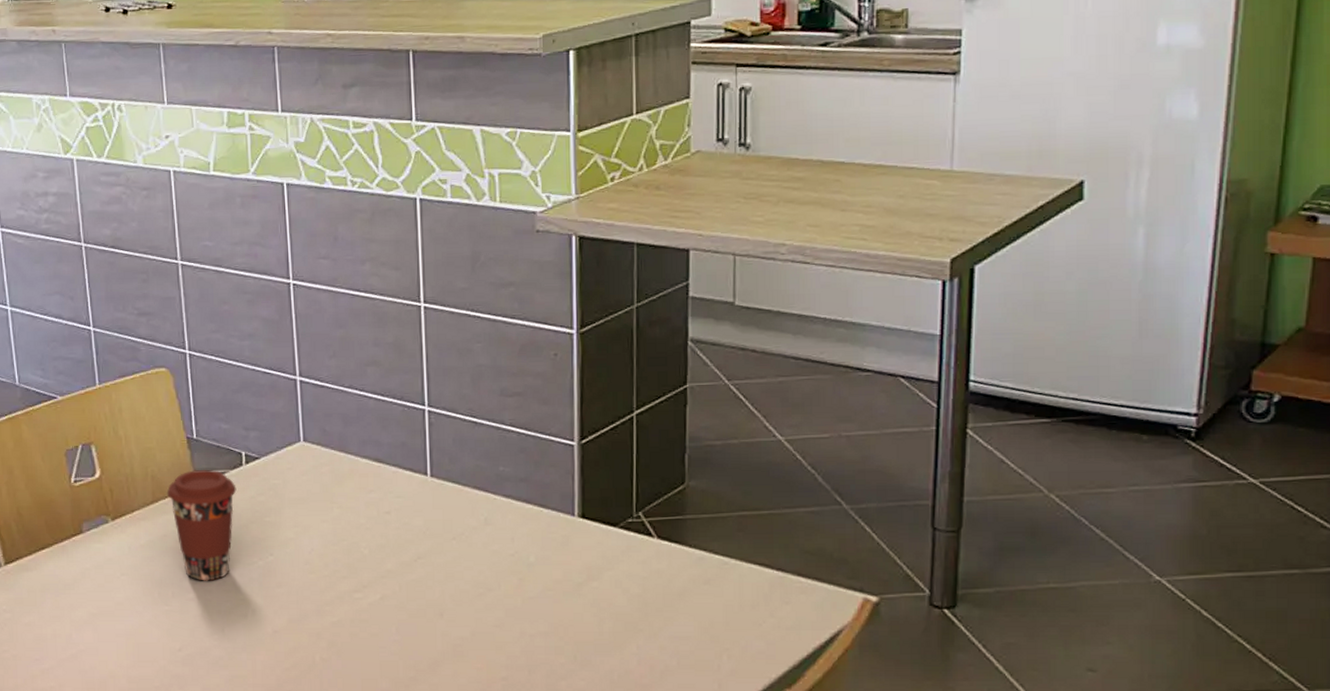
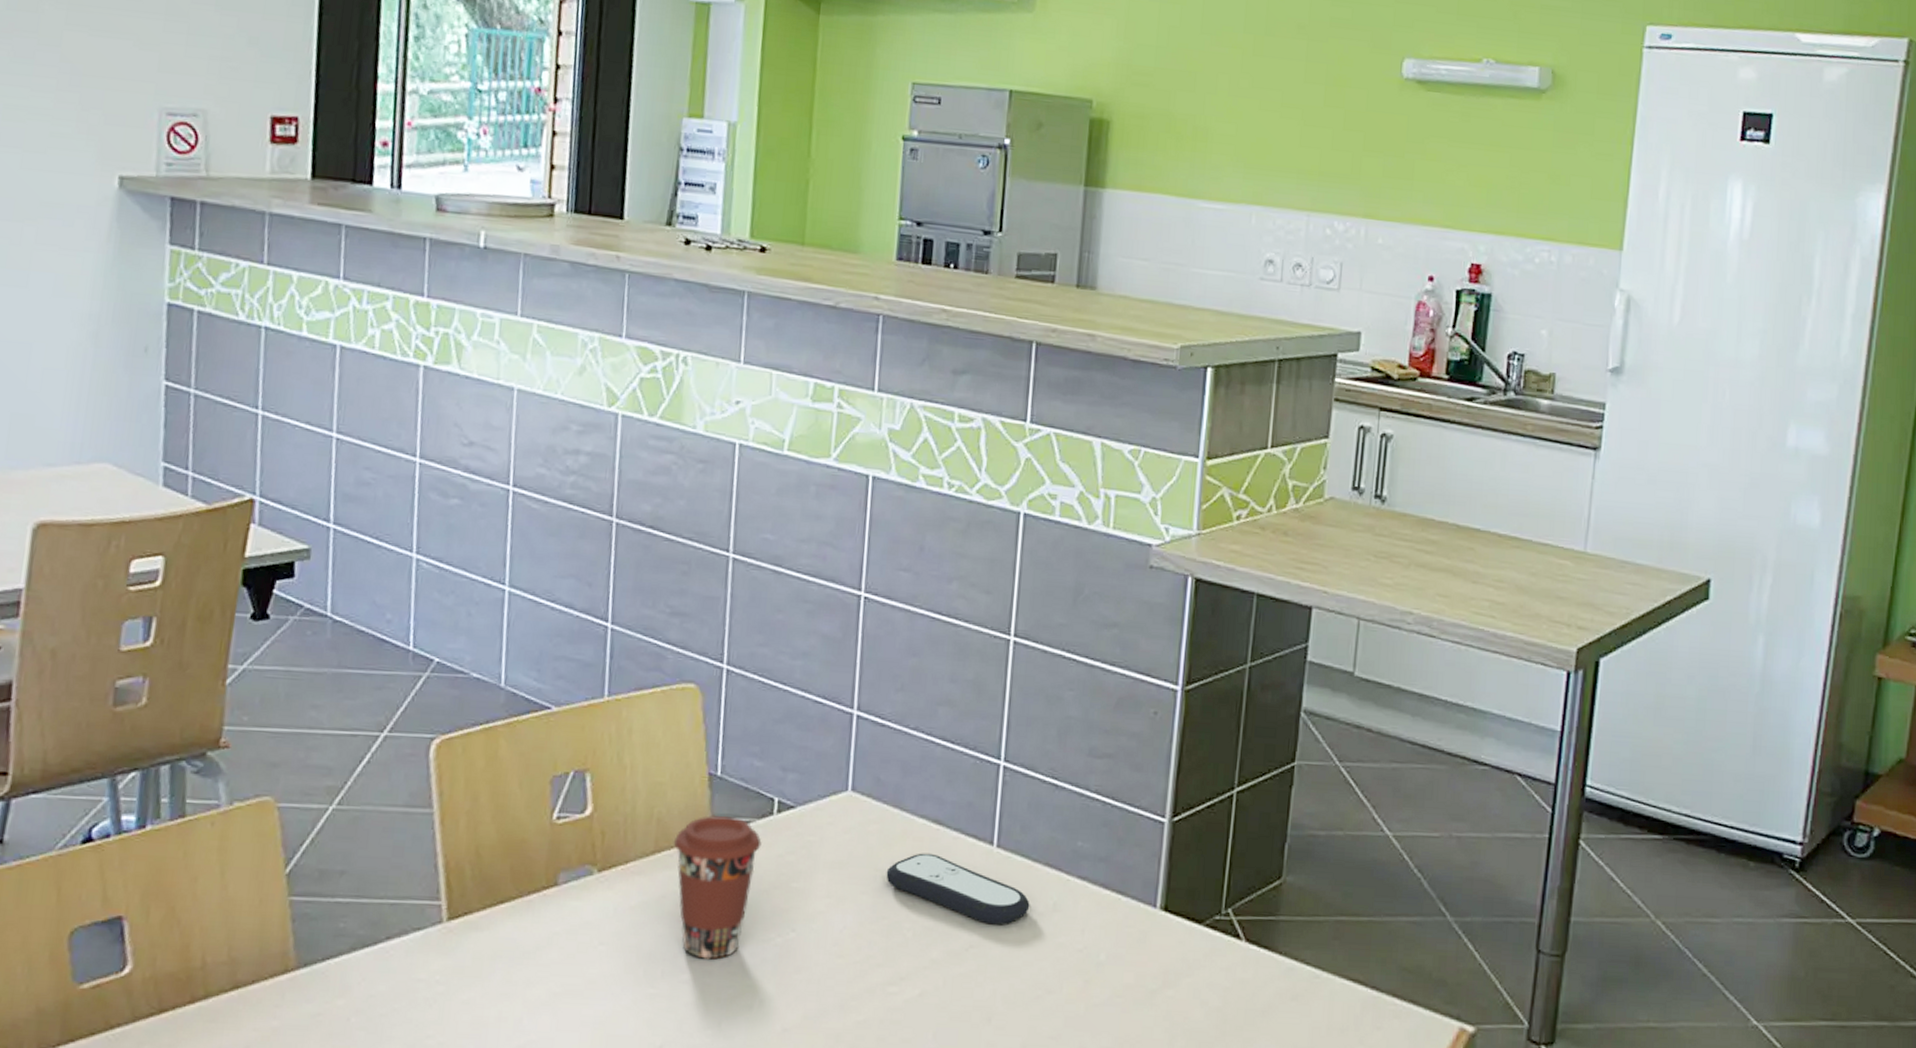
remote control: none [340,486,465,539] -> present [886,853,1030,925]

